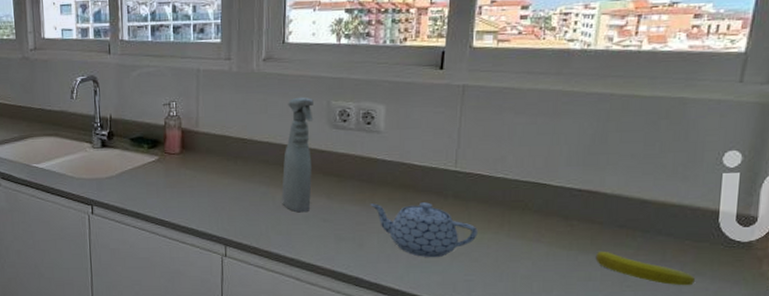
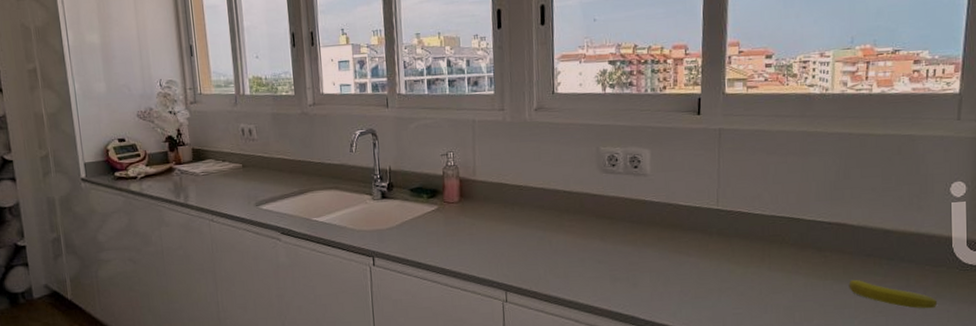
spray bottle: present [282,97,314,212] -> none [557,144,586,255]
teapot: present [370,202,478,258] -> none [641,240,742,294]

